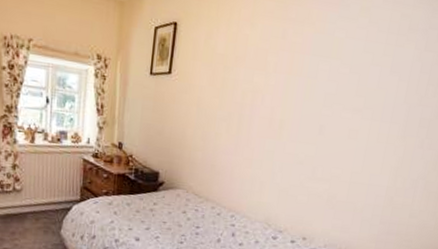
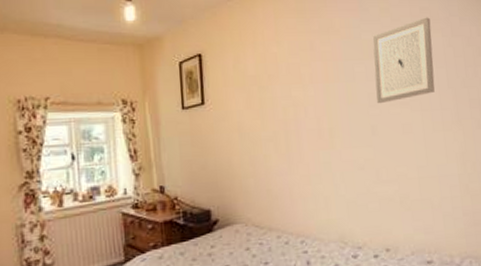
wall art: none [331,25,409,106] -> present [372,17,435,104]

